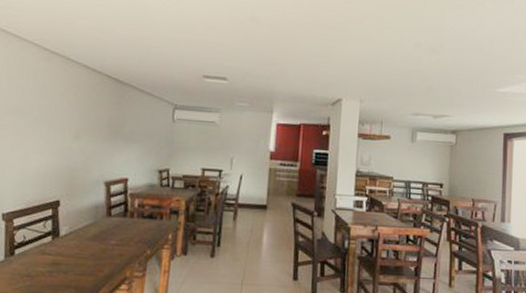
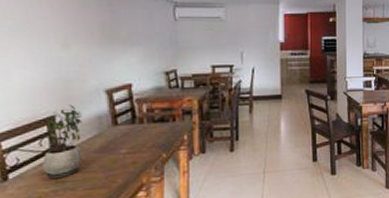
potted plant: none [43,192,82,261] -> present [43,105,82,179]

